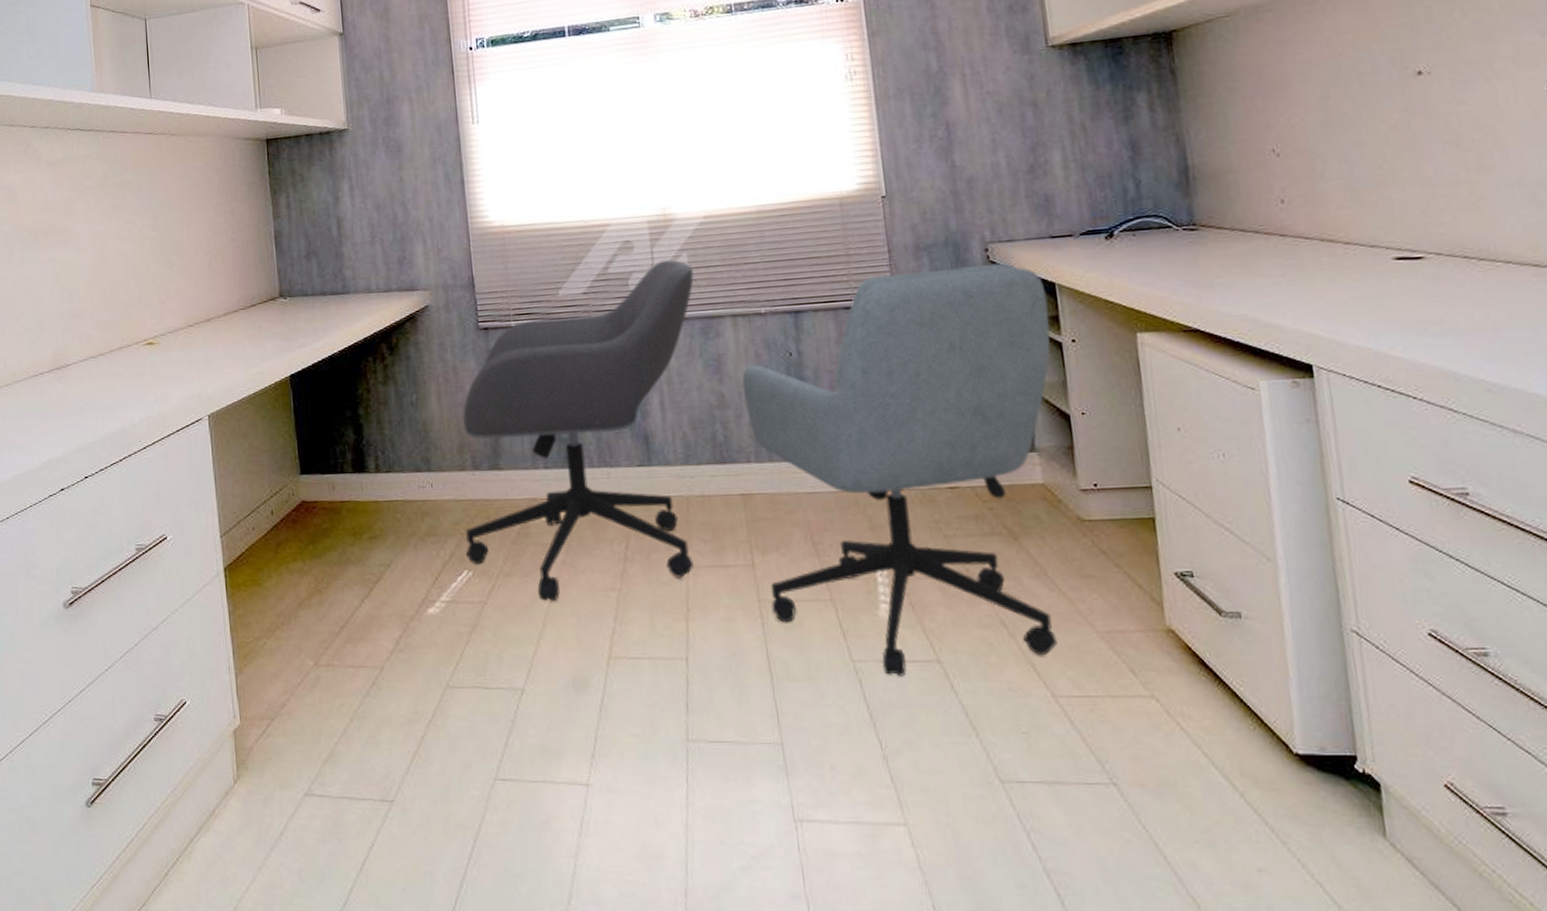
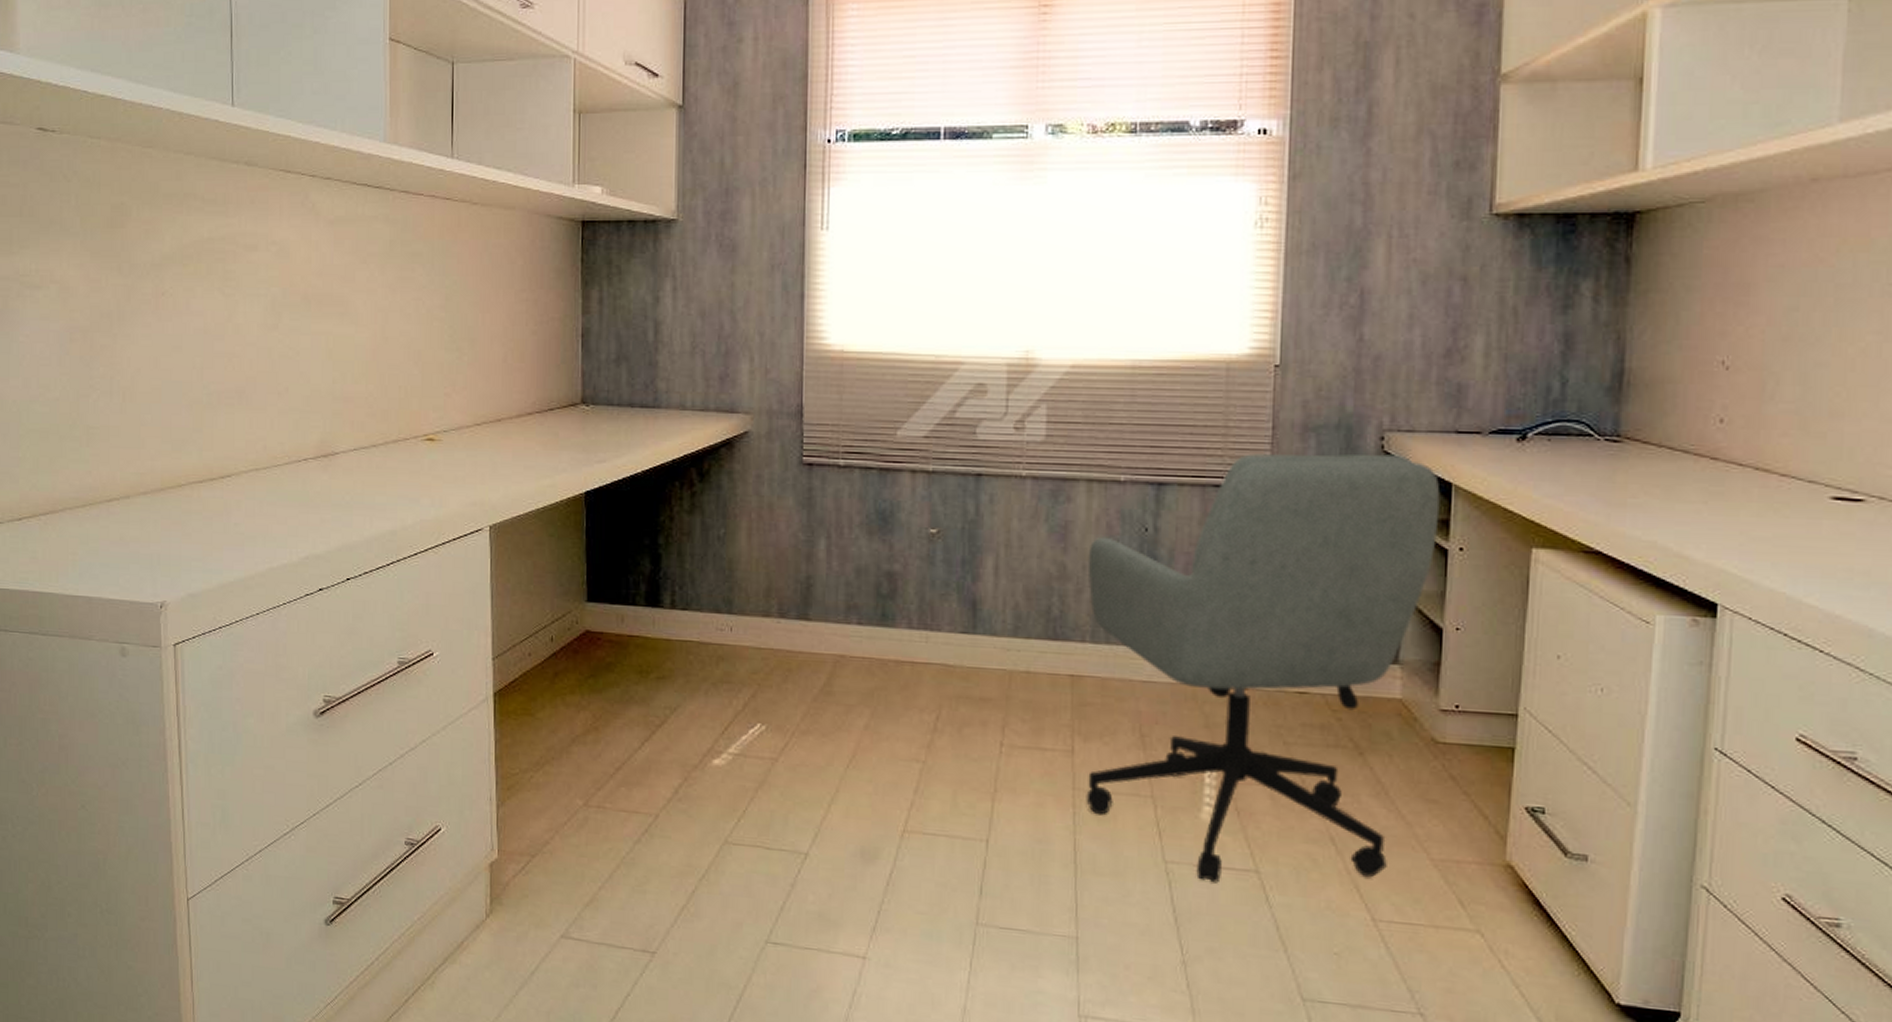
office chair: present [462,260,694,602] -> none [761,410,1051,767]

